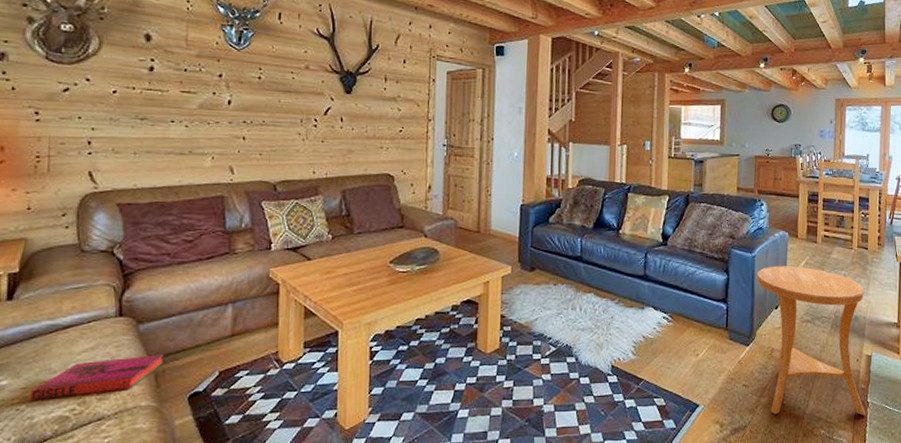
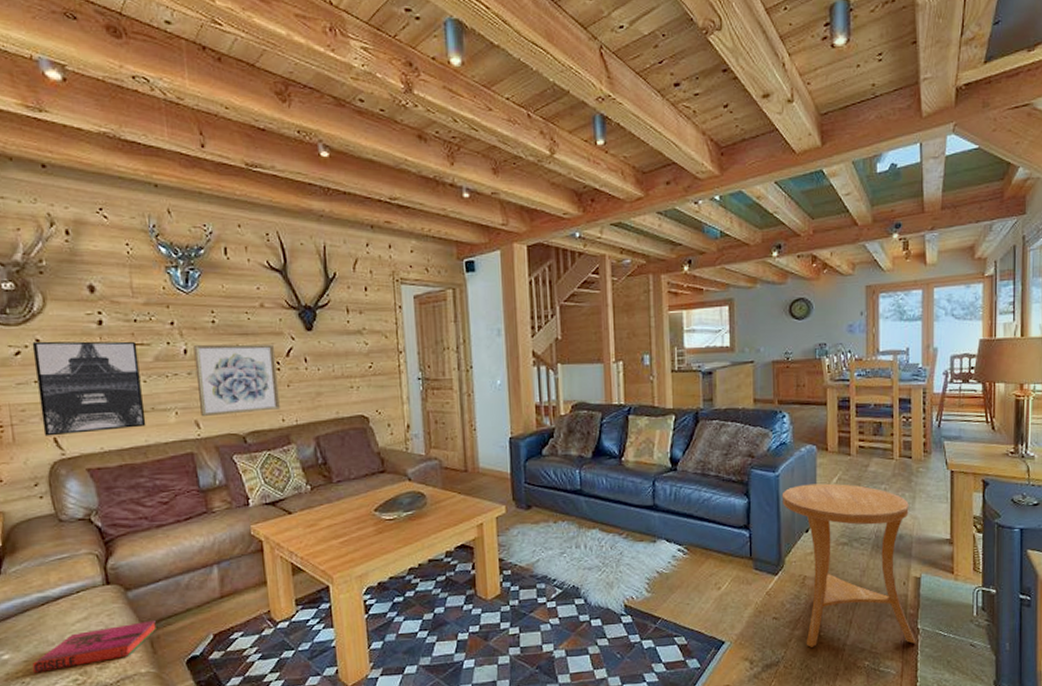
wall art: none [79,80,184,170] -> present [31,341,146,436]
wall art: none [236,97,315,164] -> present [193,344,280,417]

